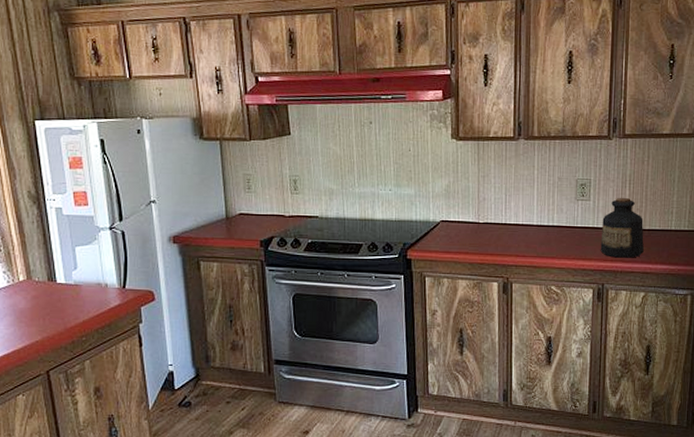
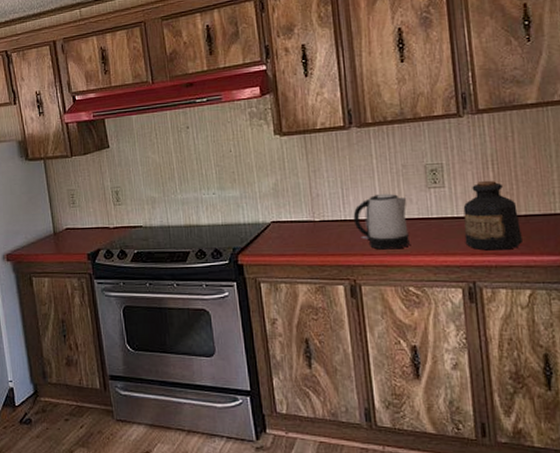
kettle: none [512,202,559,253] -> present [353,193,410,250]

